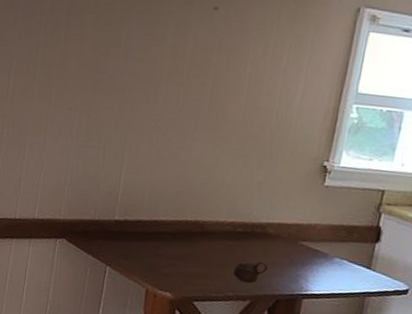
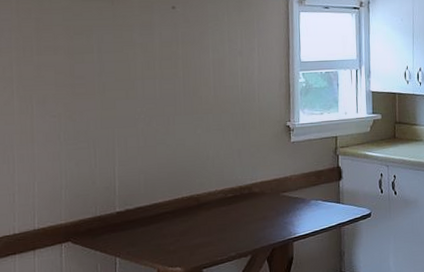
cup: present [233,261,268,284] -> none [232,217,260,241]

